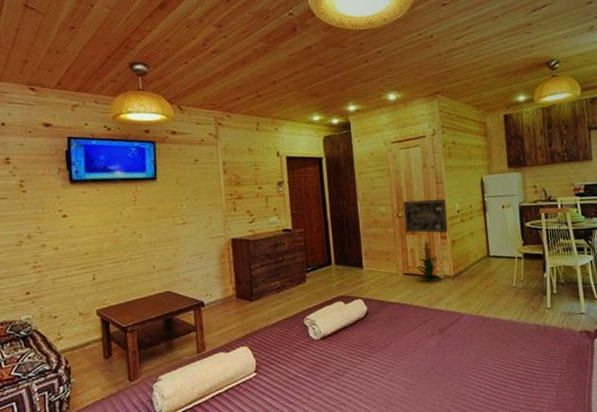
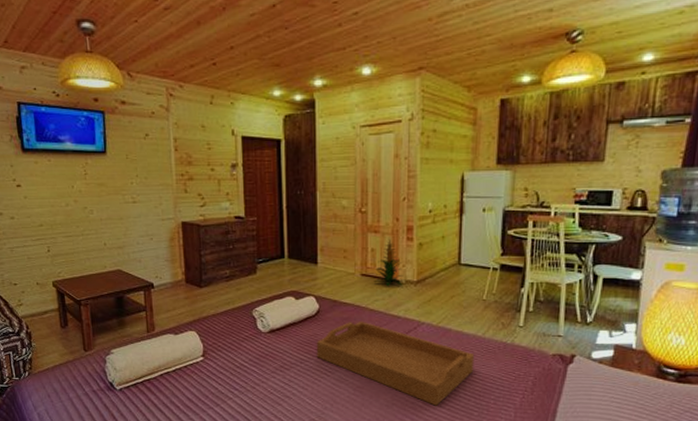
serving tray: none [367,318,515,395] -> present [316,321,475,406]
wall art: present [403,199,448,233] -> none [367,195,417,234]

